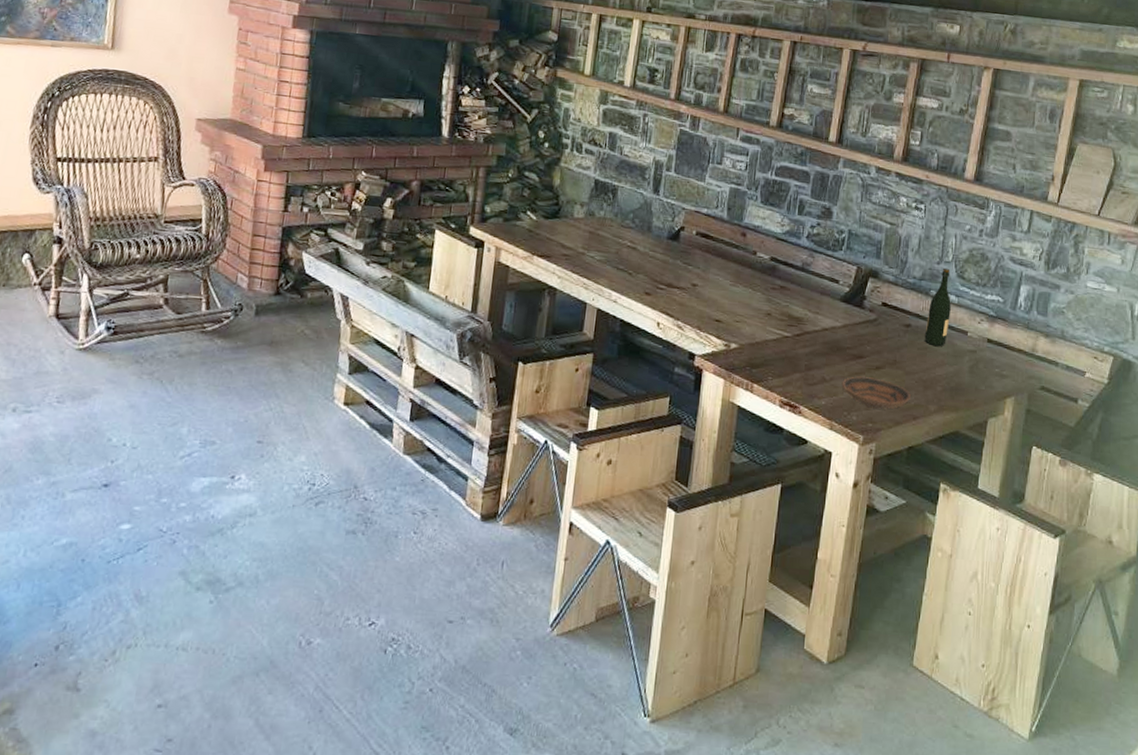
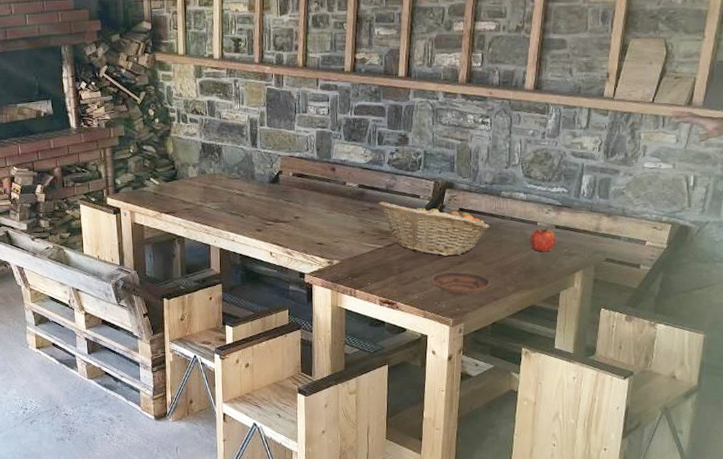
fruit basket: none [790,281,915,359] -> present [378,201,490,257]
wine bottle: present [924,267,951,347] -> none [499,170,521,239]
apple: none [958,340,988,369] -> present [530,228,556,252]

